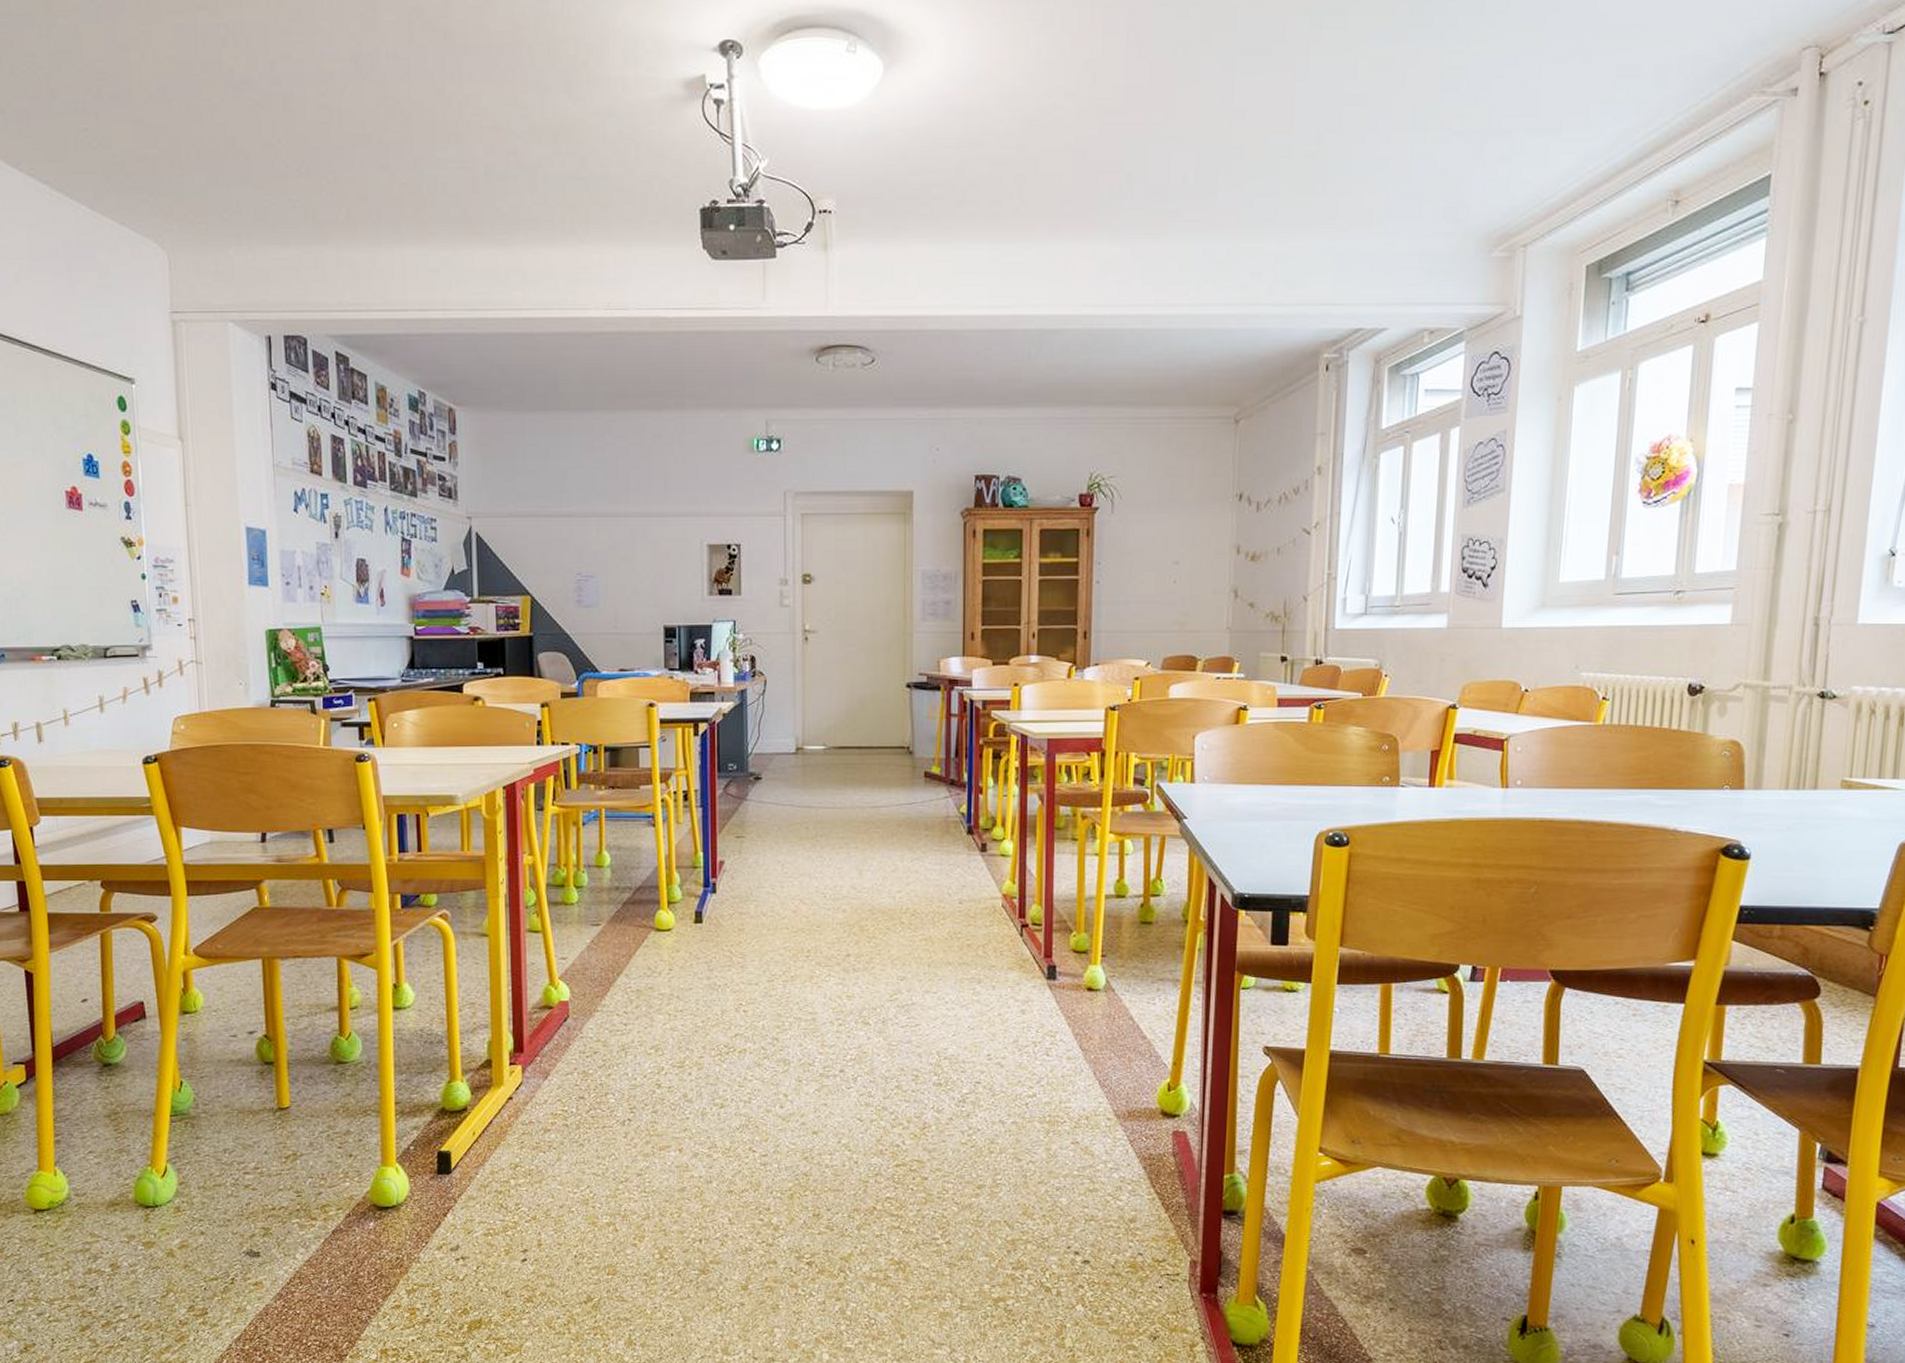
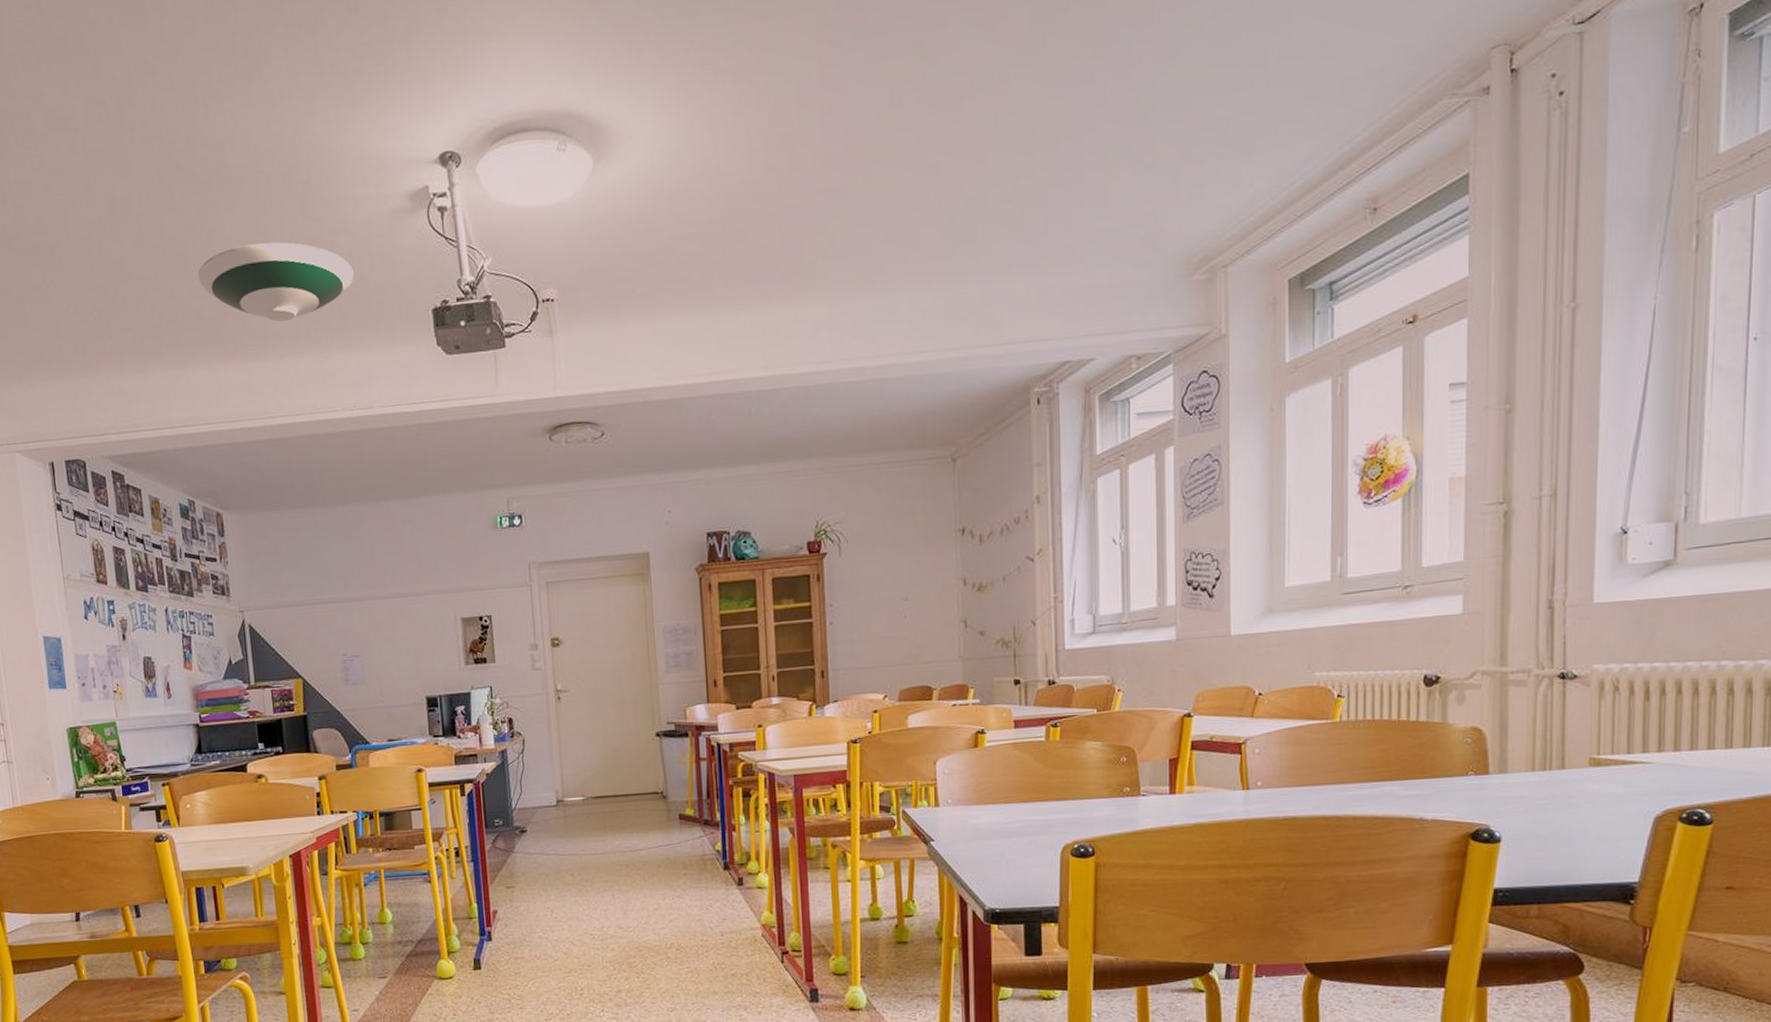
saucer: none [446,119,618,206] -> present [198,242,354,322]

